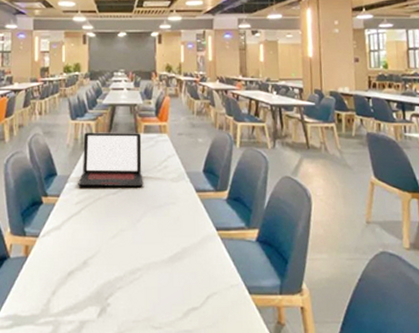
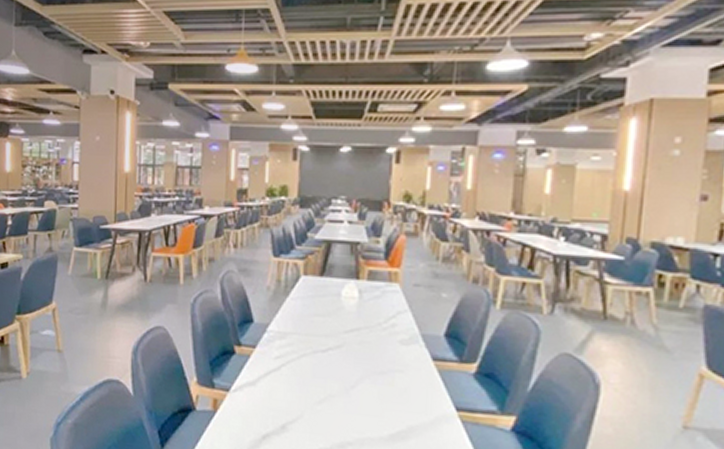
laptop: present [78,132,142,187] -> none [279,273,364,346]

